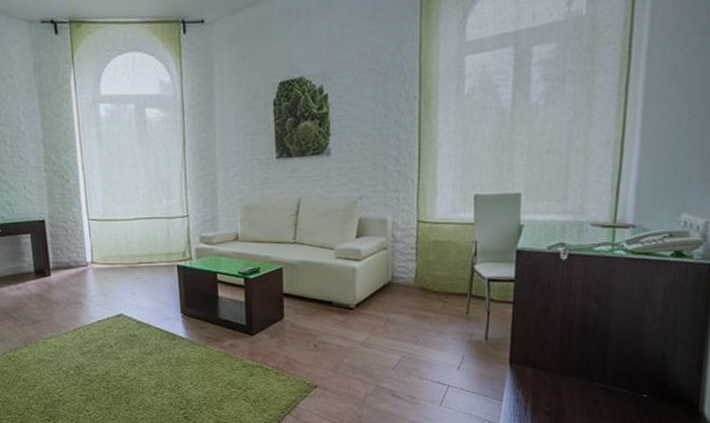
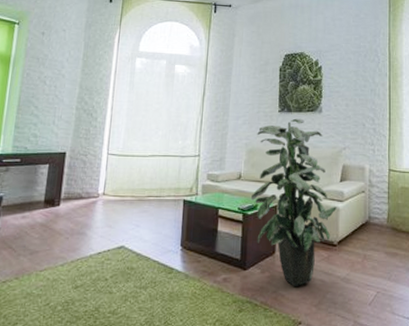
indoor plant: none [252,164,354,351] -> present [251,118,338,286]

